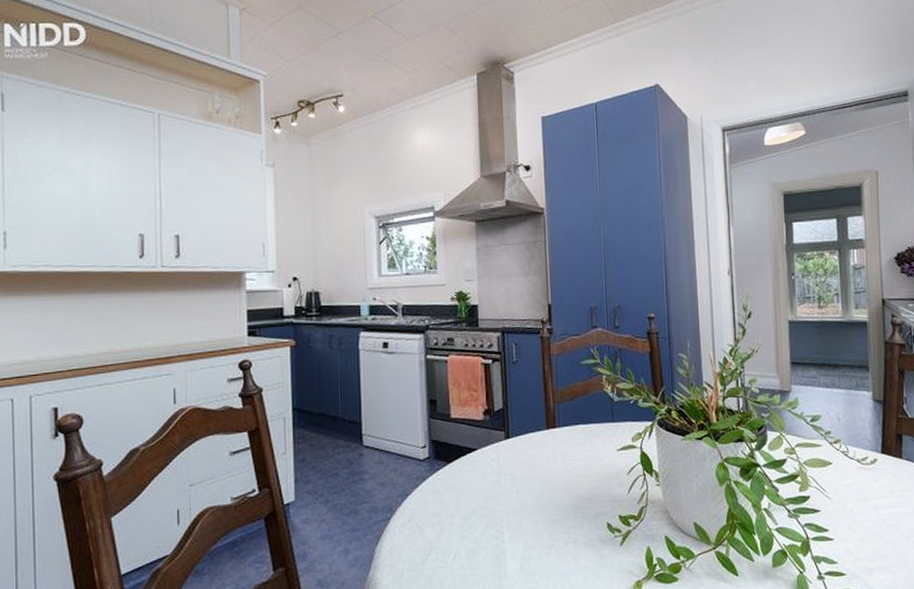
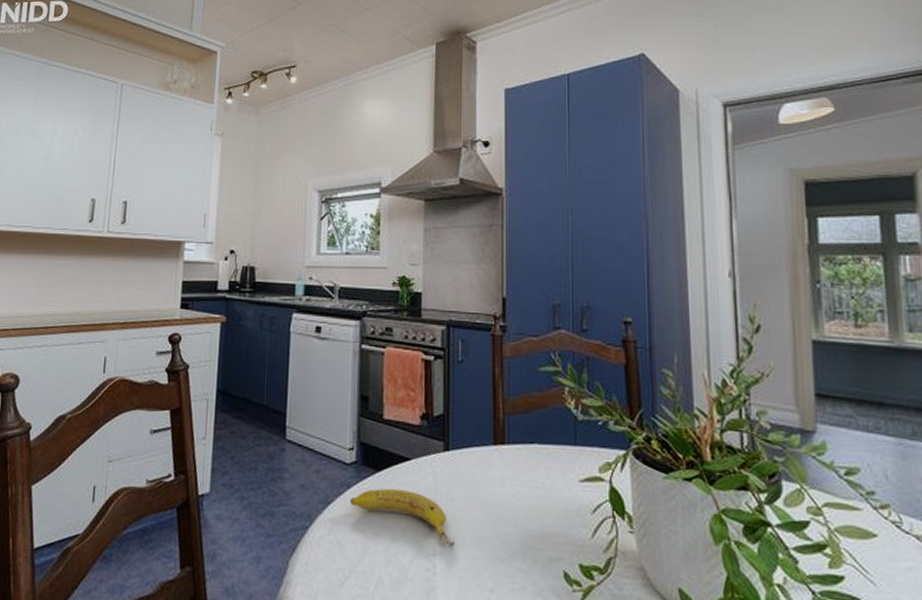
fruit: none [426,475,518,516] -> present [350,488,454,546]

